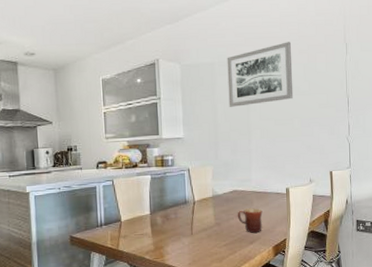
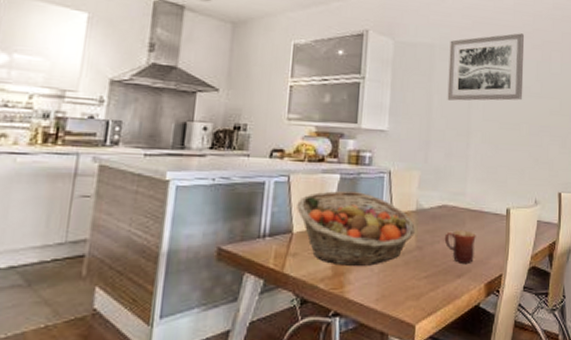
fruit basket: none [121,186,213,242] -> present [297,190,415,266]

